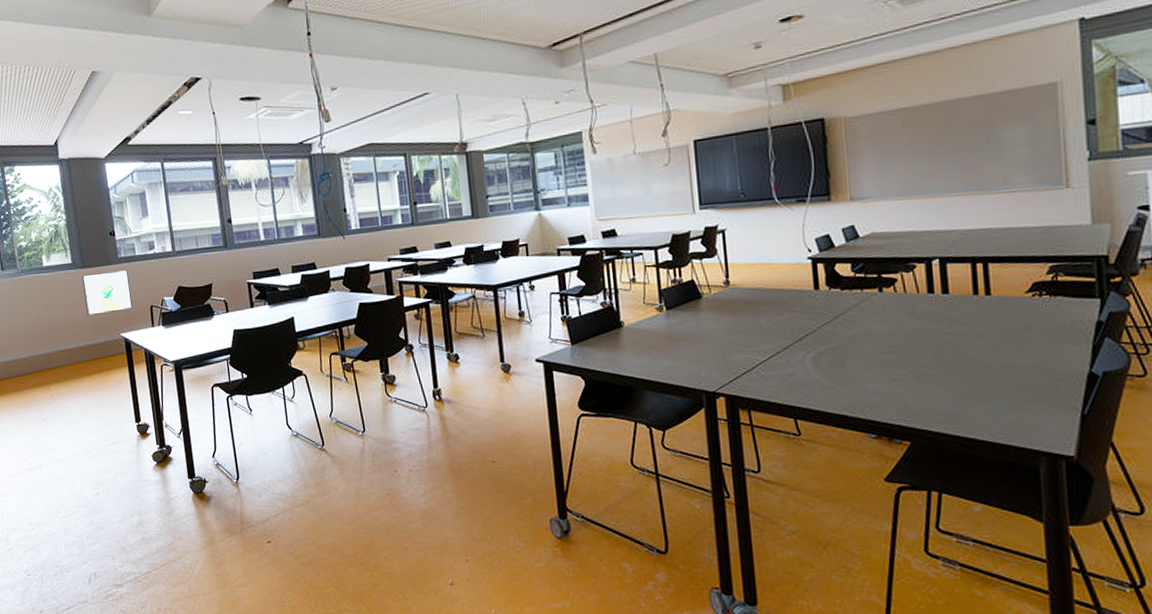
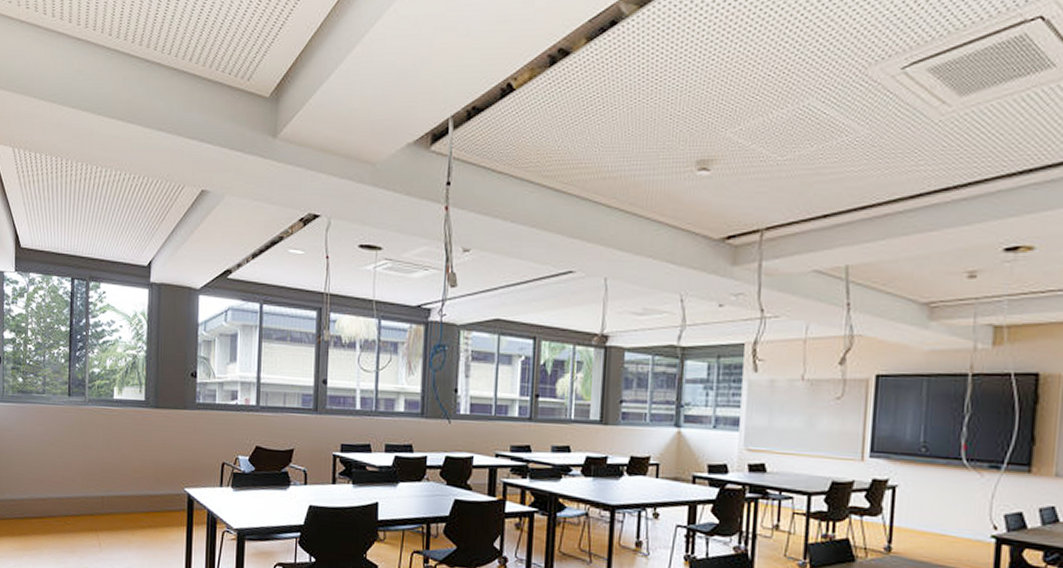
wall art: present [81,269,134,315] -> none [152,415,204,463]

